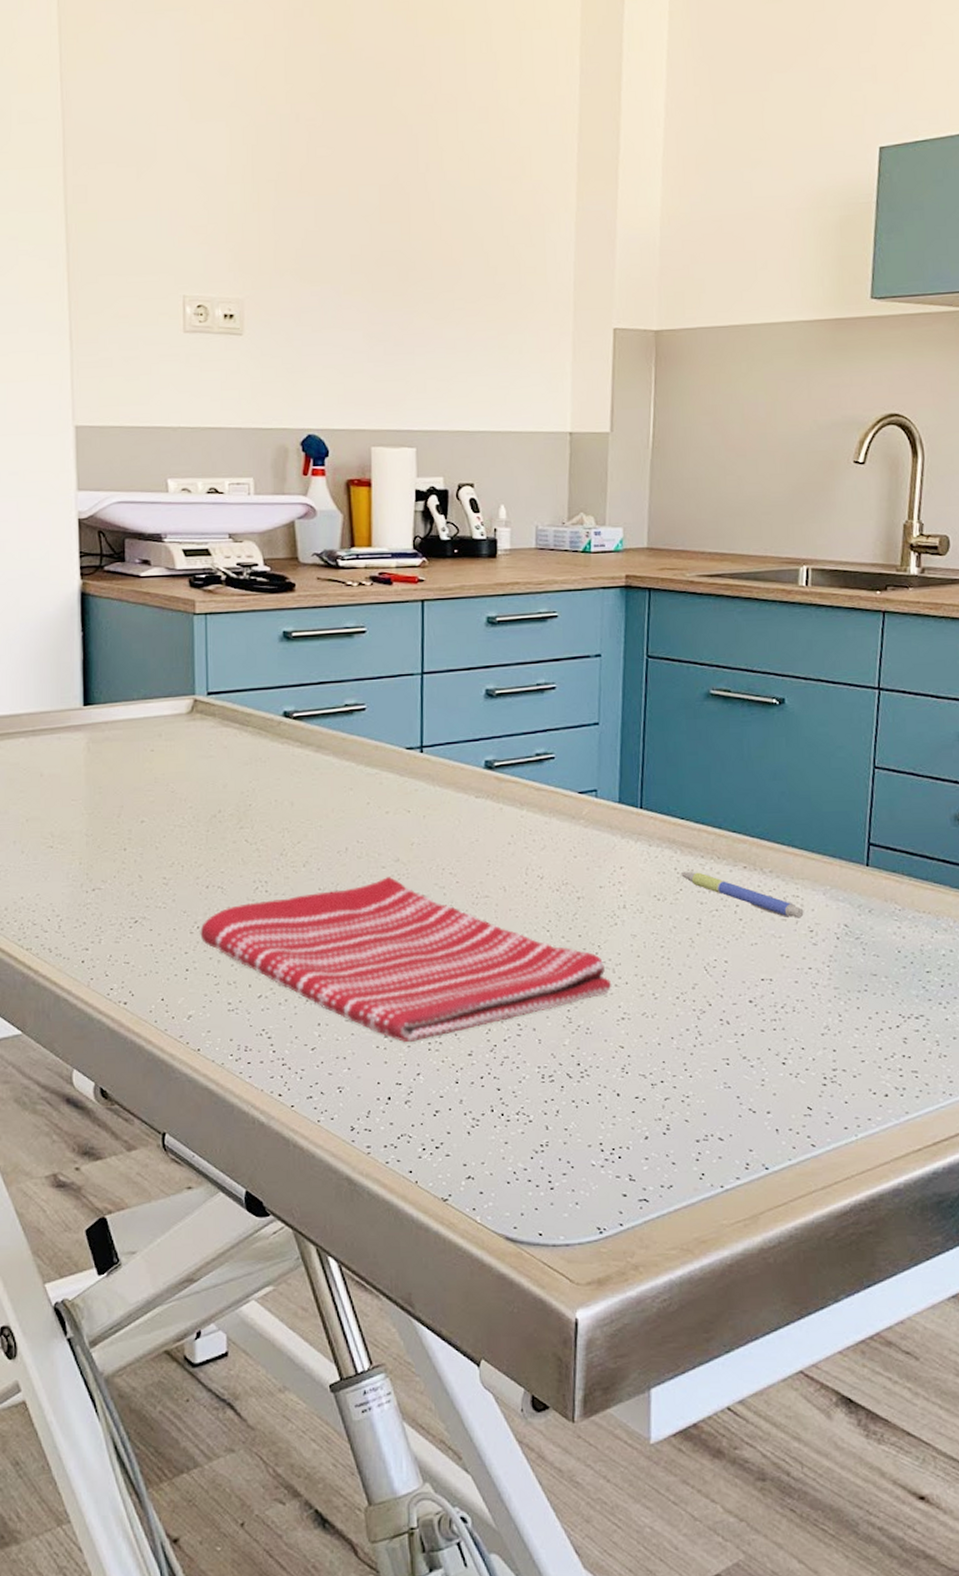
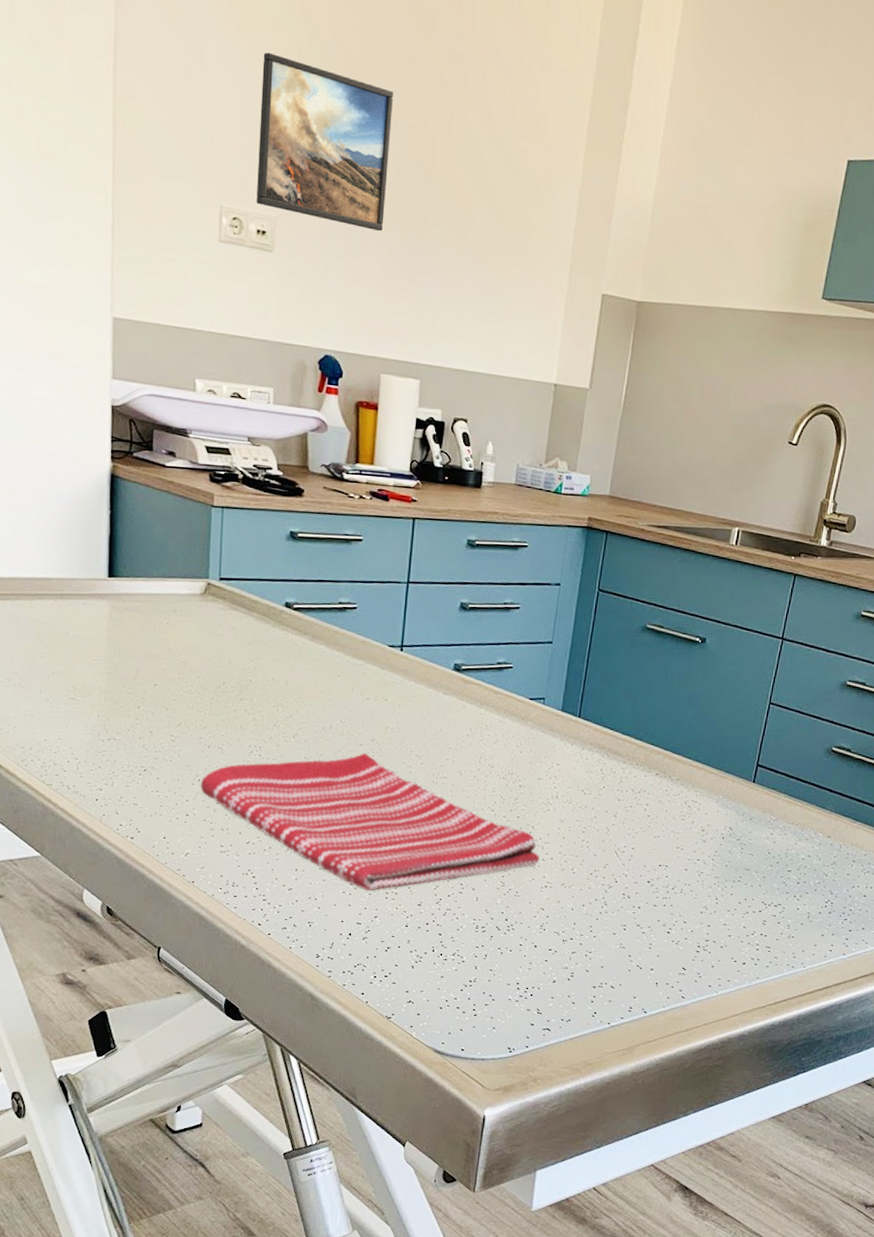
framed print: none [218,134,361,298] -> present [256,52,394,232]
pen: present [681,871,804,919] -> none [605,772,699,819]

